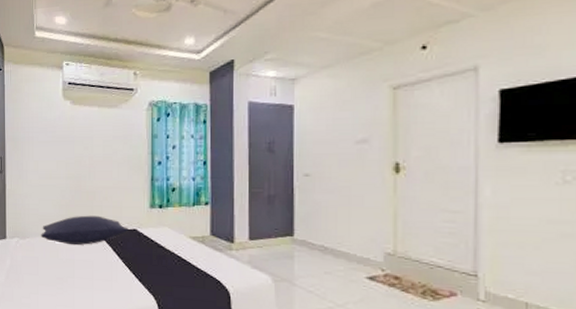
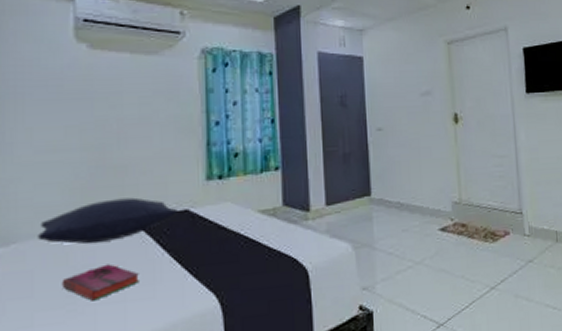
hardback book: none [54,261,102,285] -> present [61,264,139,301]

